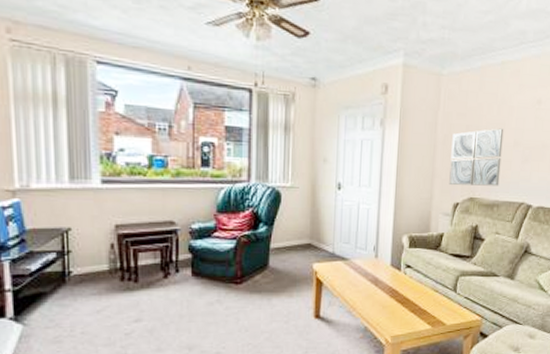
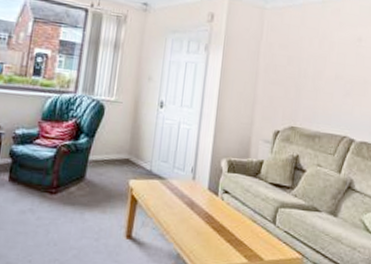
wall art: present [449,128,504,186] -> none [270,61,325,118]

